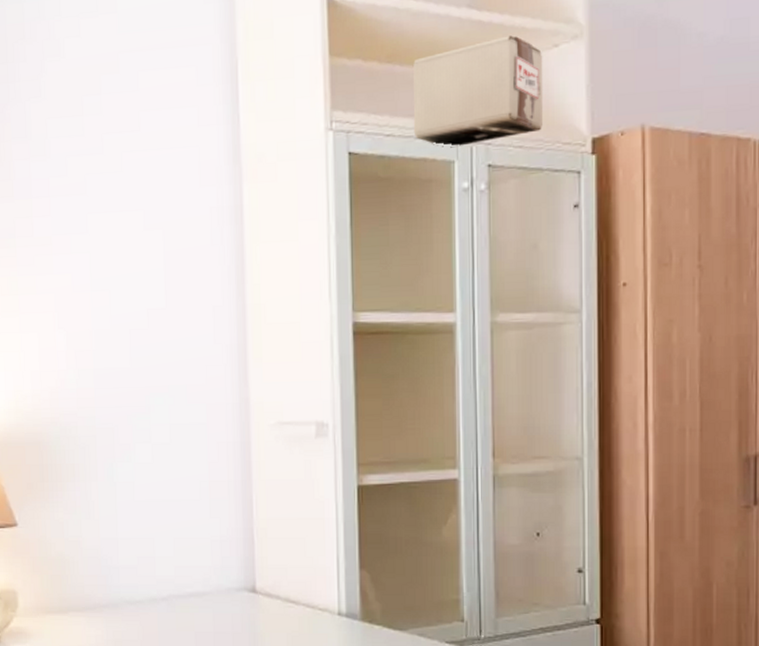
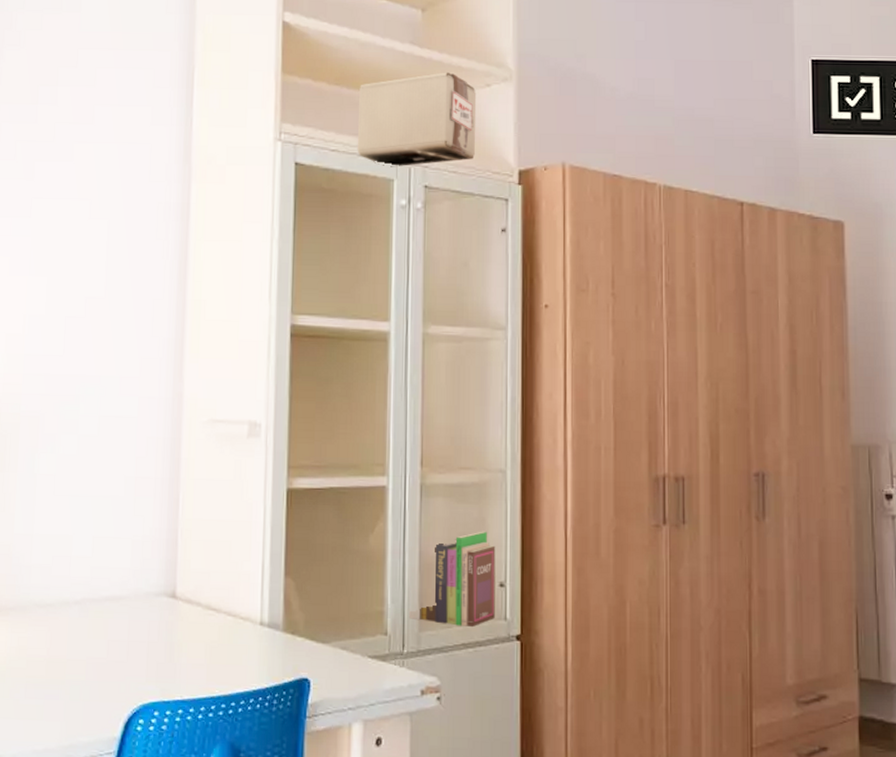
books: none [484,519,573,613] -> present [408,531,496,628]

